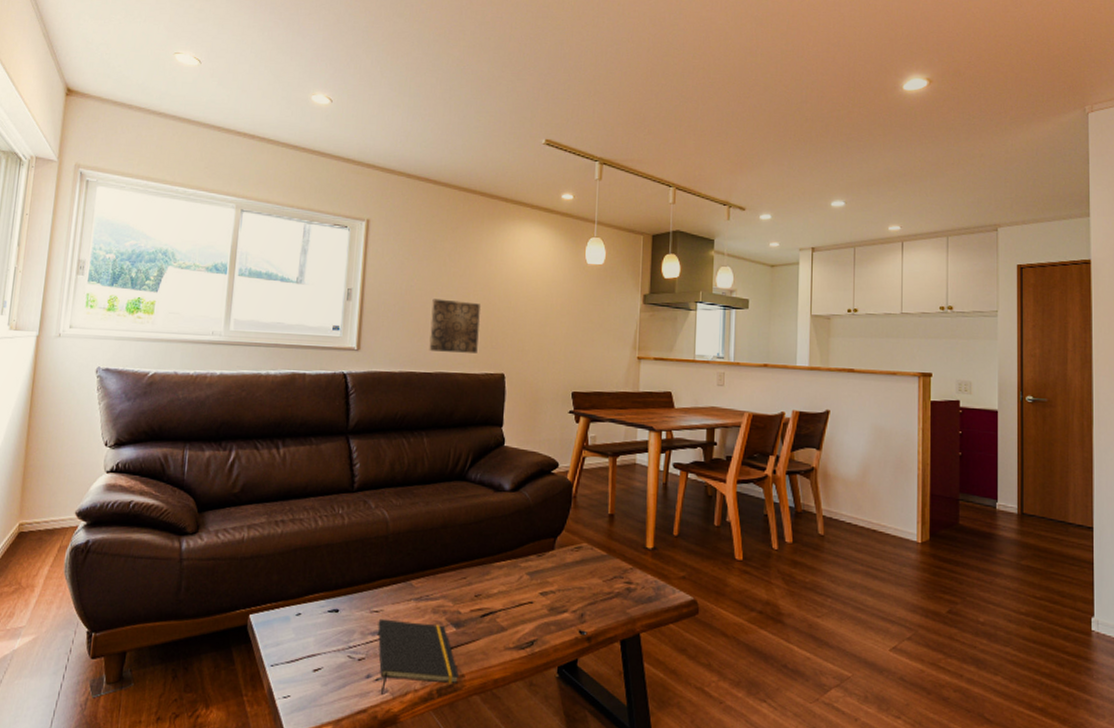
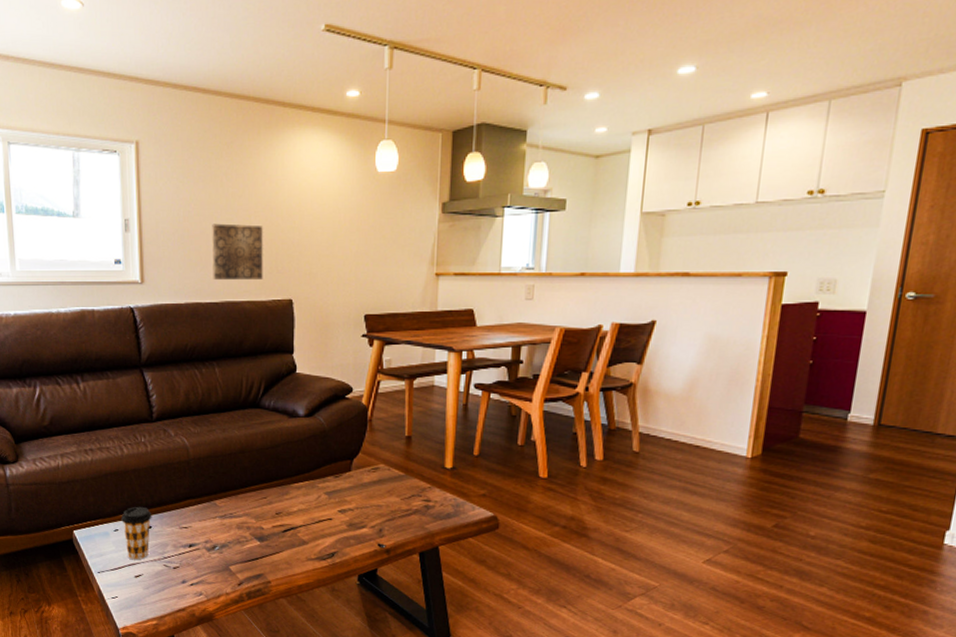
coffee cup: none [306,586,341,651] -> present [121,506,152,560]
notepad: present [377,618,460,696] -> none [188,533,266,598]

